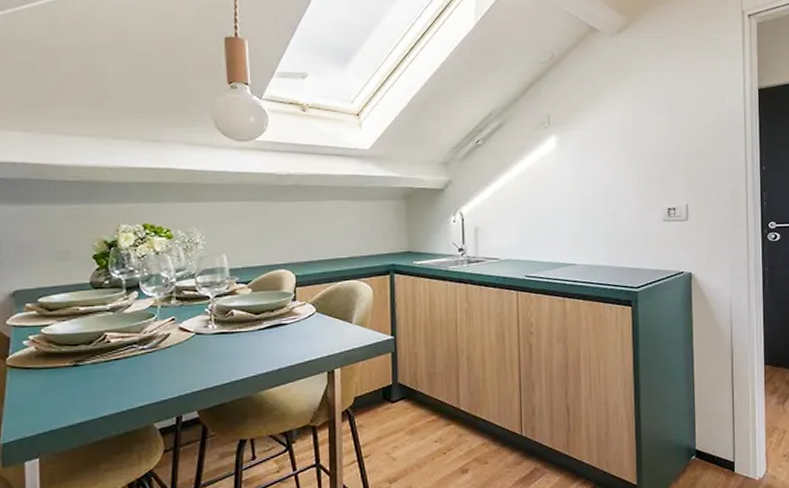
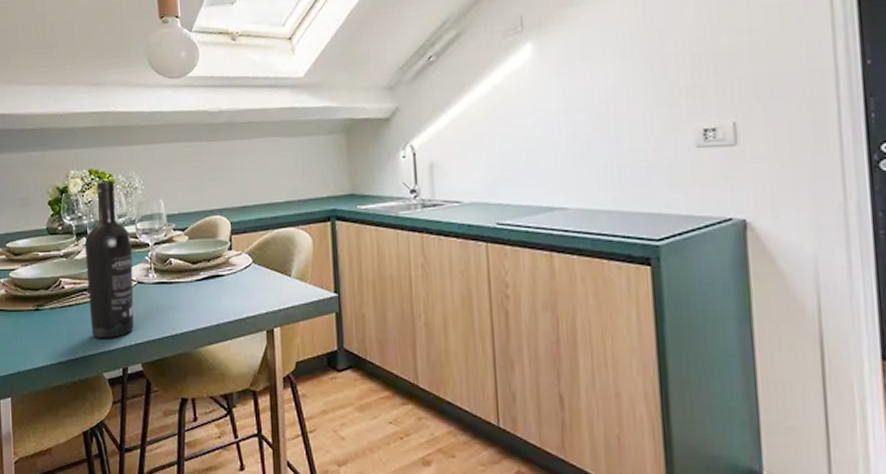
wine bottle: none [135,235,191,390] -> present [84,180,134,338]

